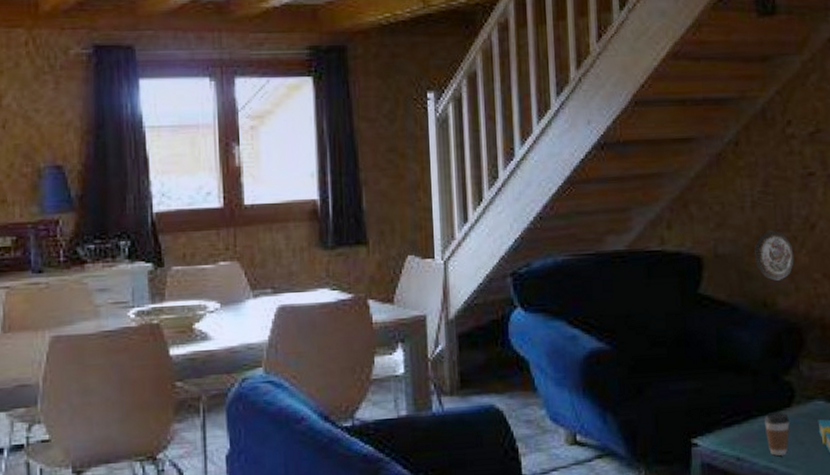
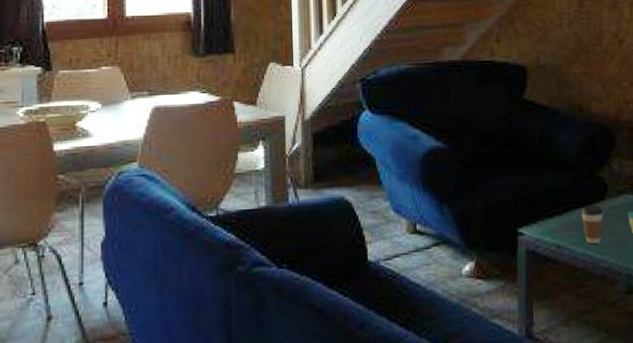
decorative plate: present [753,231,794,281] -> none [570,45,606,88]

